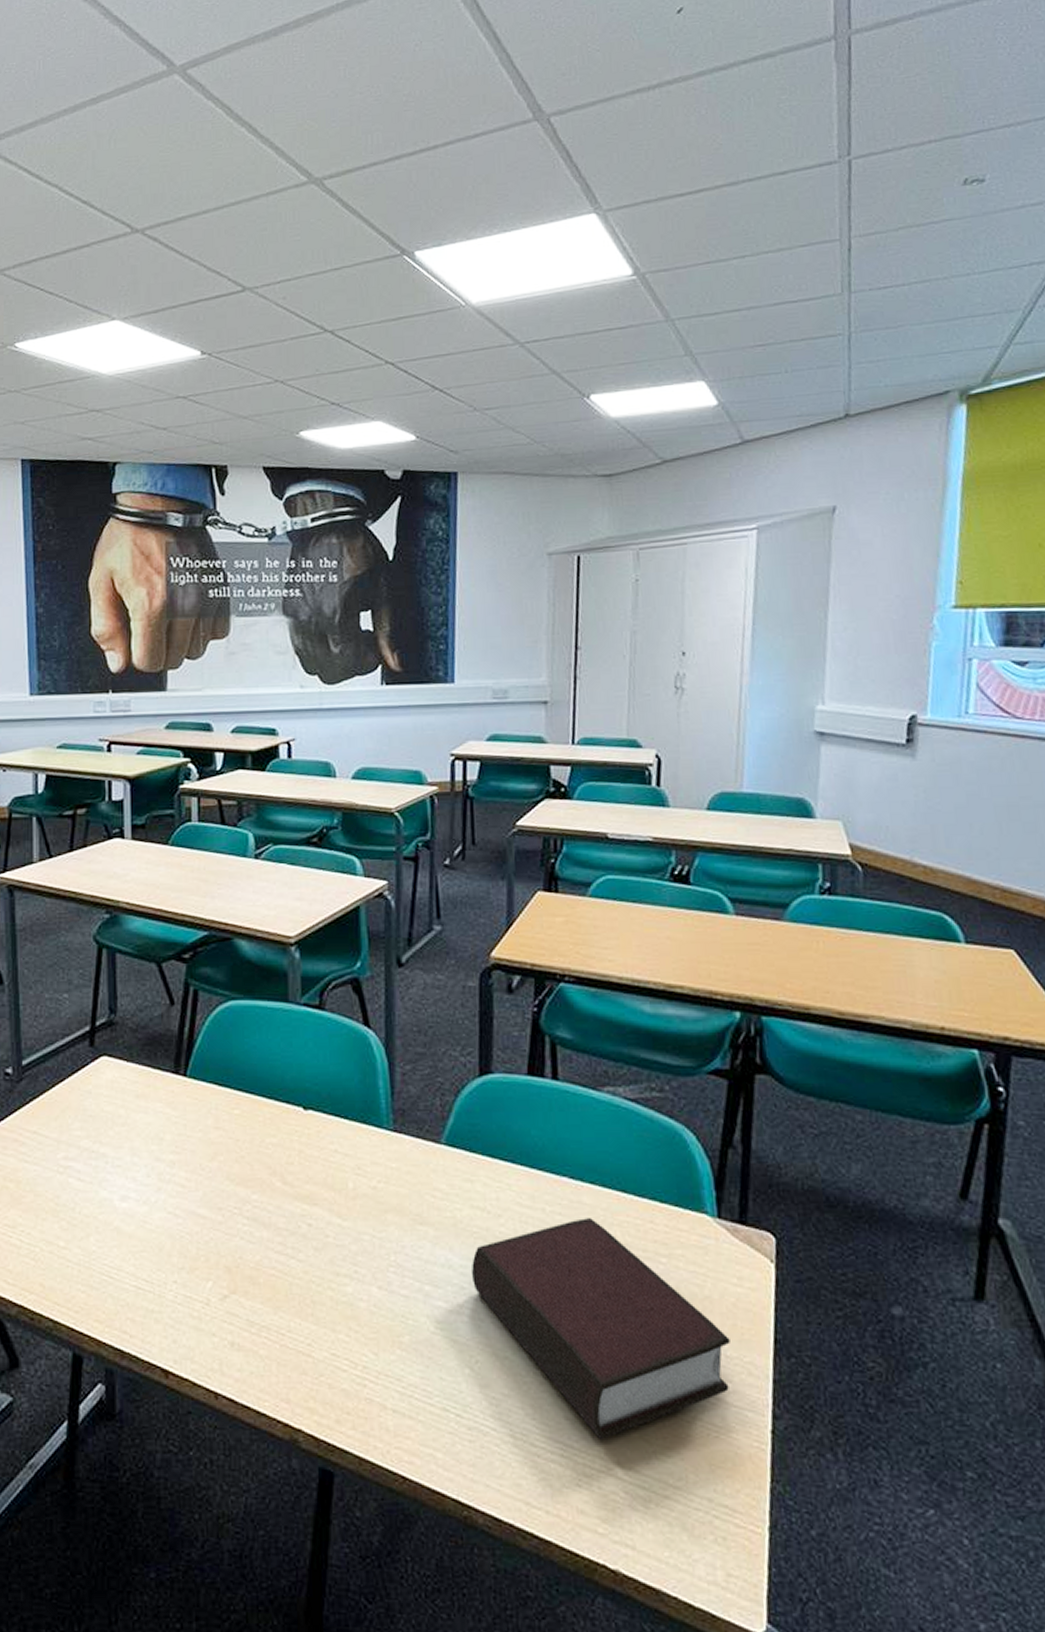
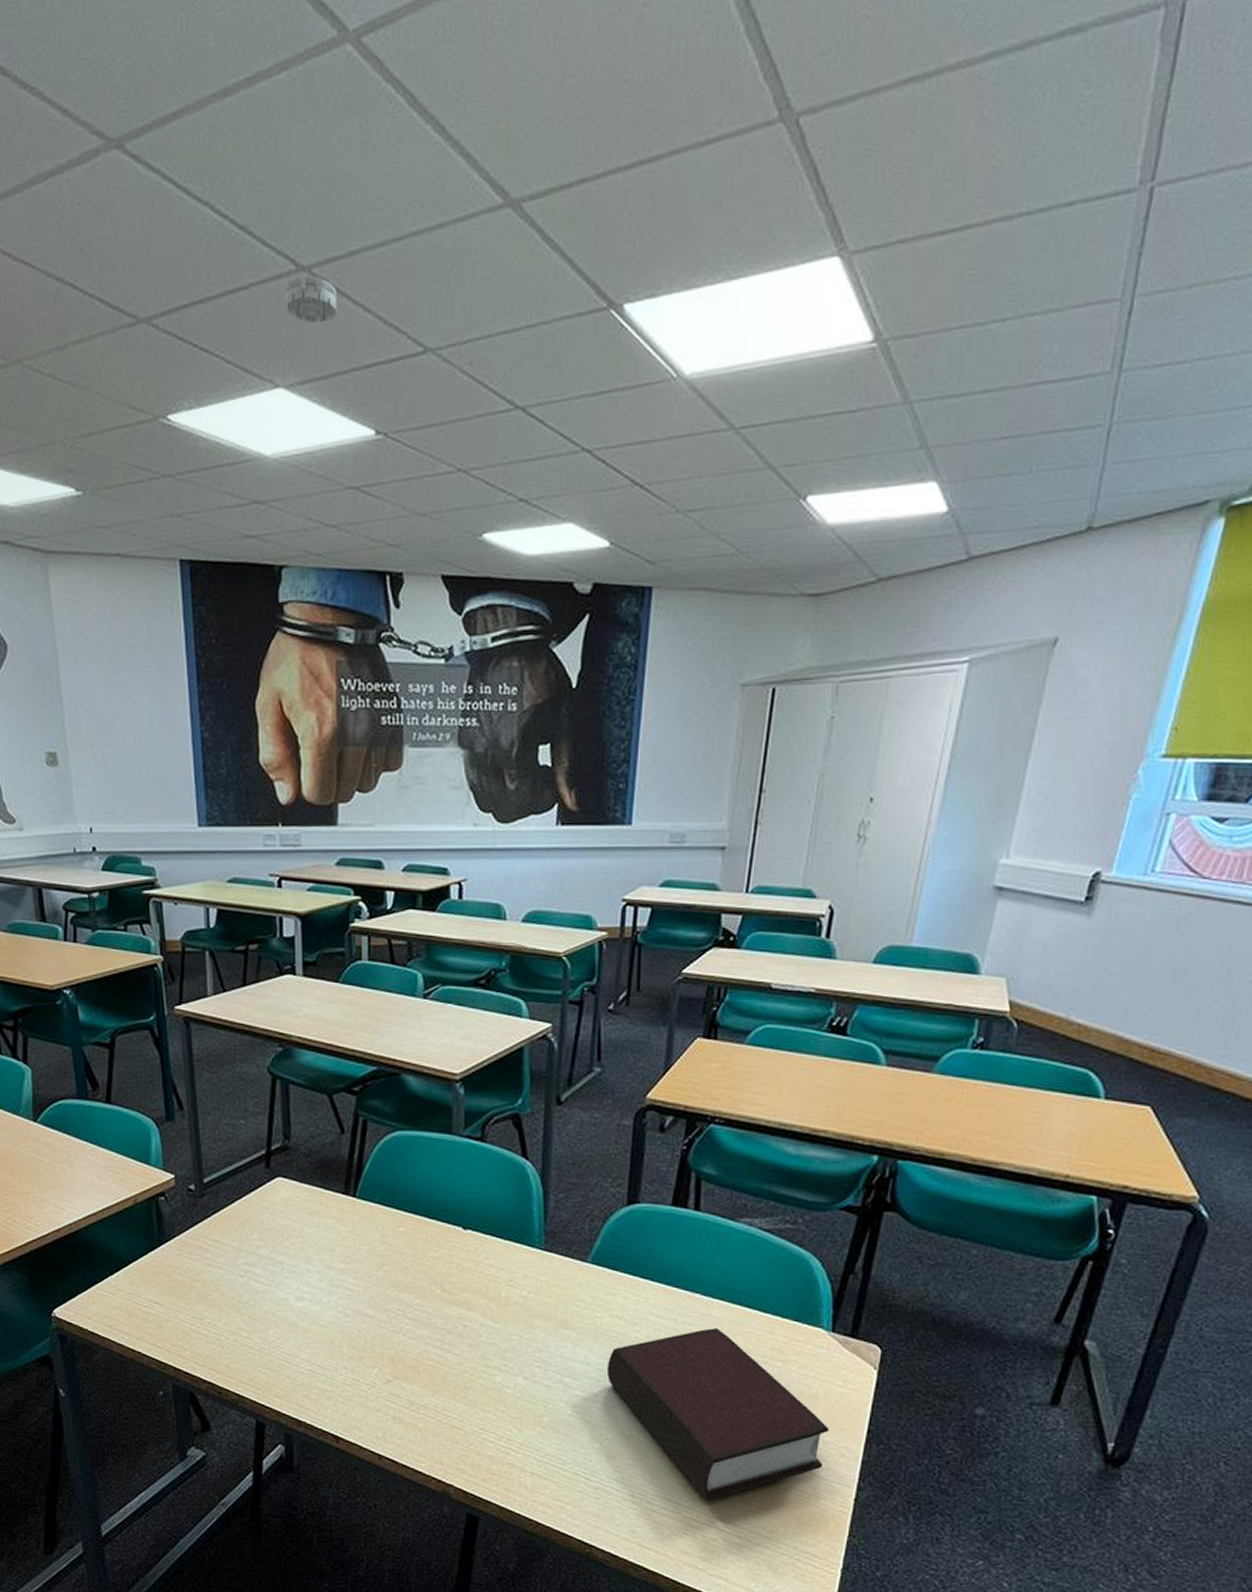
smoke detector: none [121,235,166,271] -> present [285,275,337,324]

